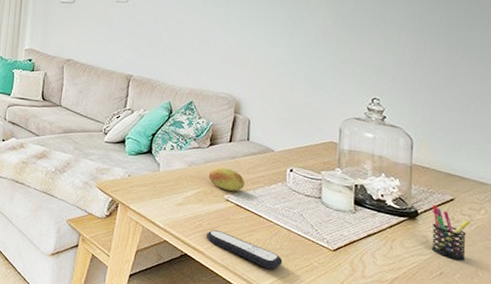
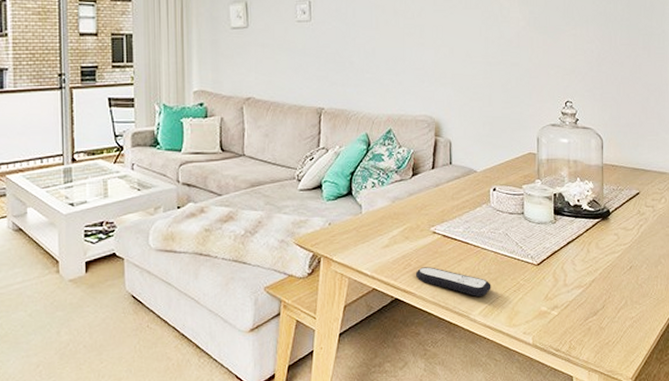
fruit: present [208,167,245,192] -> none [413,198,450,223]
pen holder: present [432,204,471,261] -> none [621,201,654,252]

